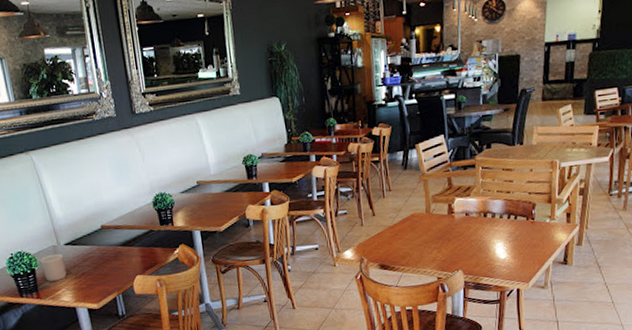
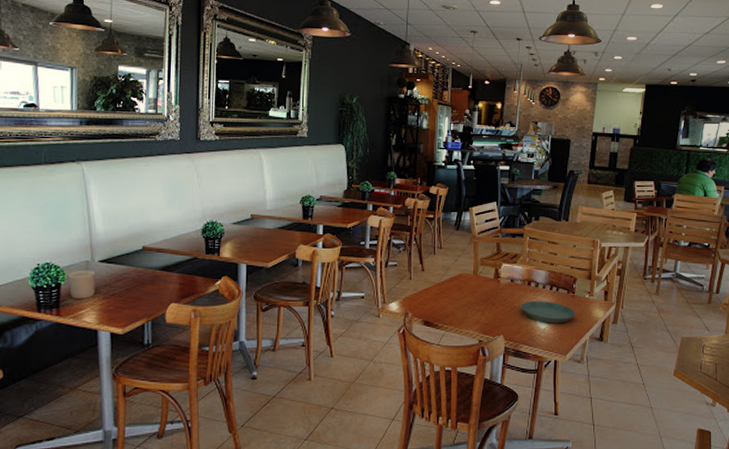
saucer: none [478,230,537,253] -> present [520,301,576,323]

